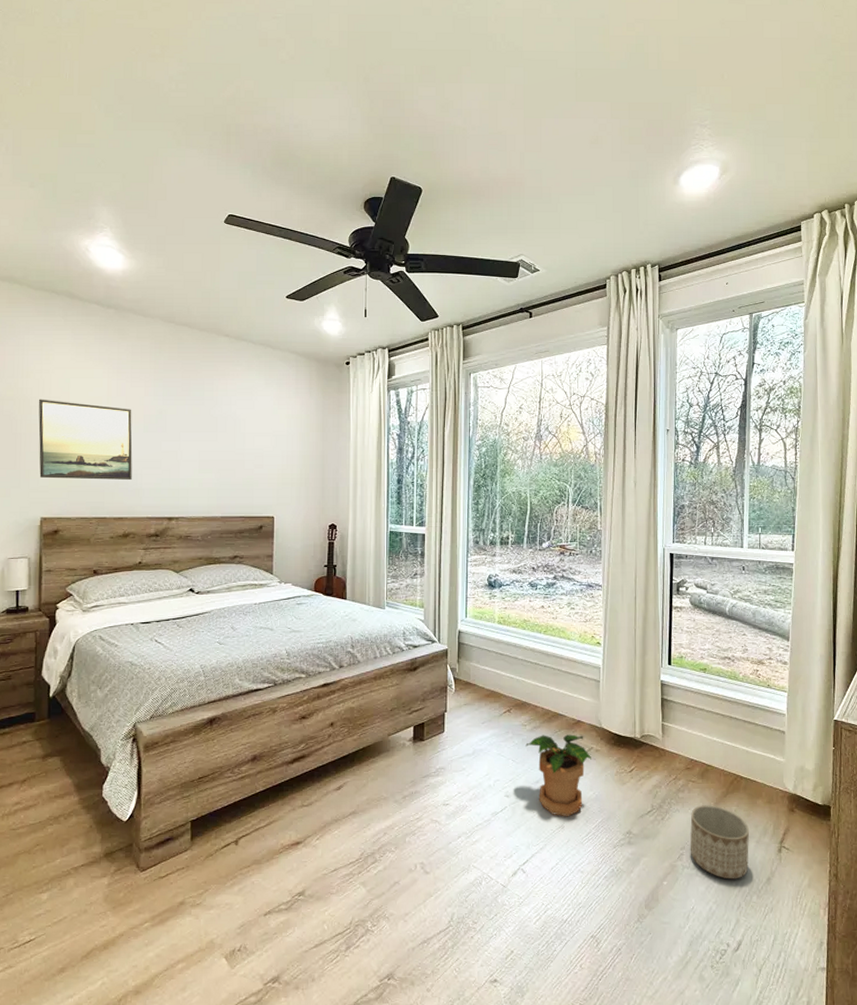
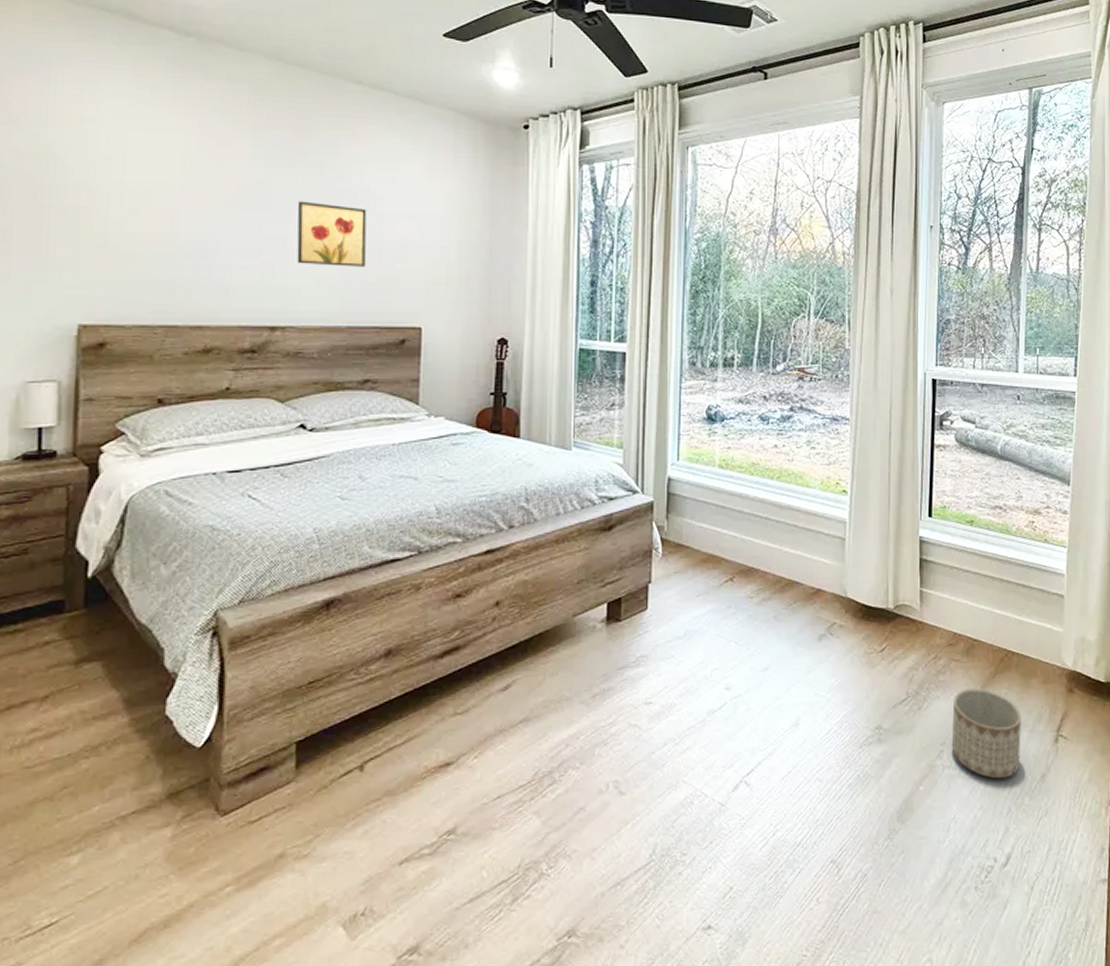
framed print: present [38,399,133,480] -> none [77,157,220,274]
wall art: none [185,425,234,472] -> present [297,201,367,267]
potted plant: present [525,734,592,817] -> none [752,607,835,712]

